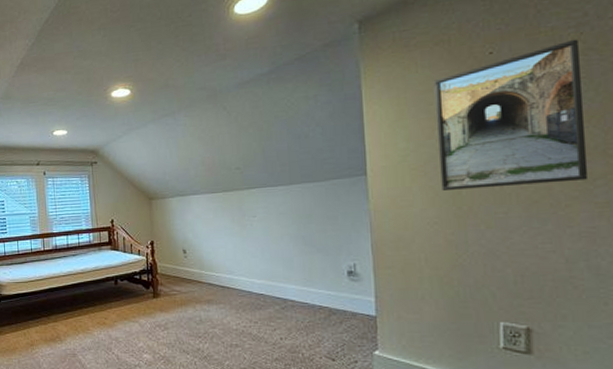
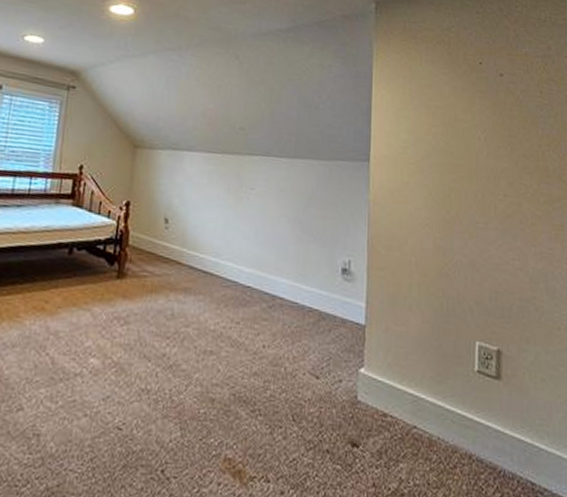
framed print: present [433,39,589,190] -> none [434,67,549,201]

